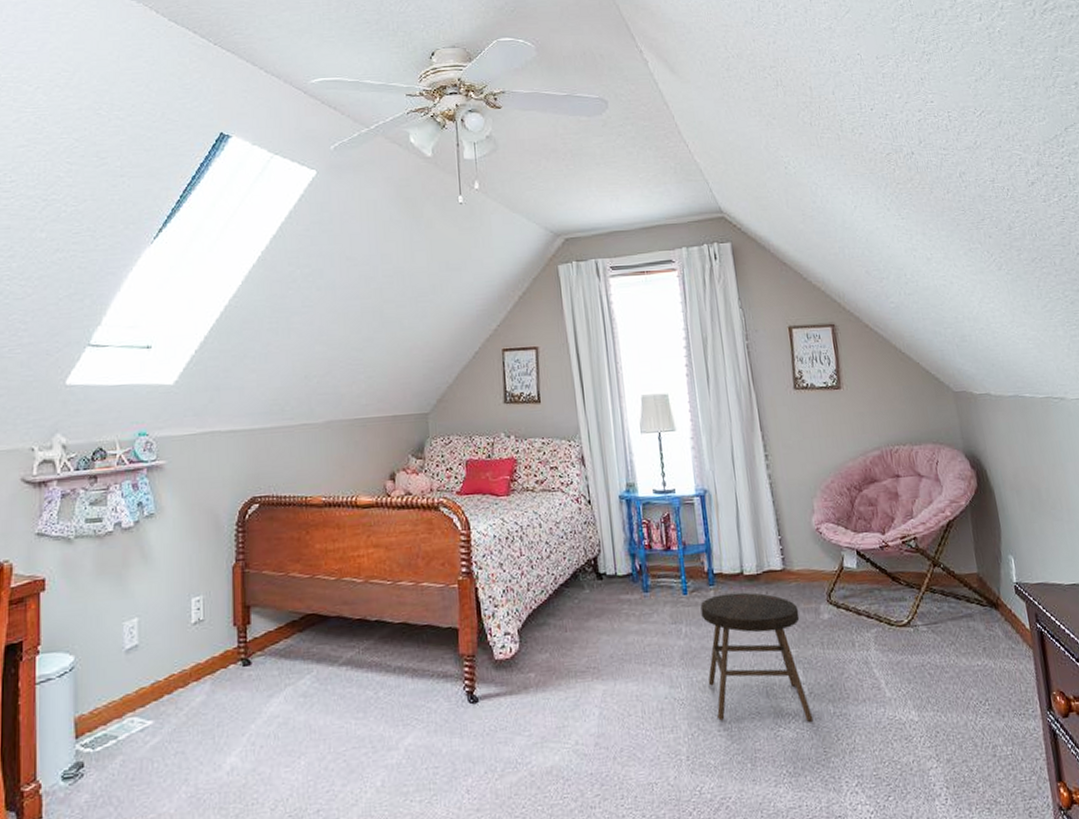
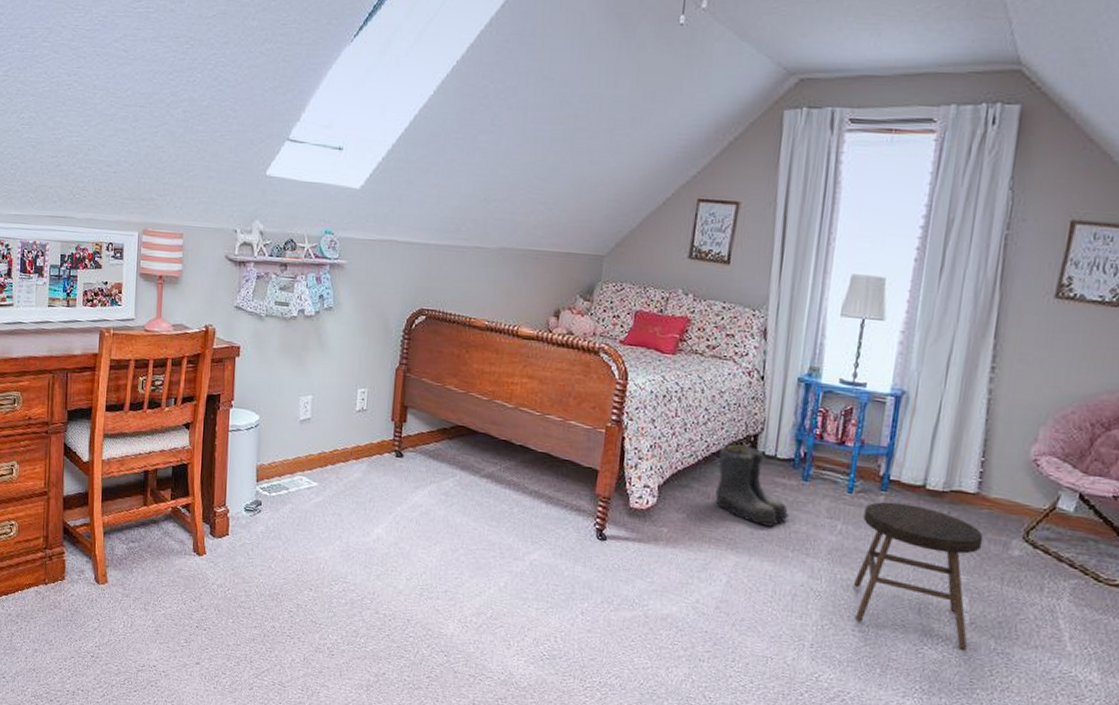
boots: none [566,570,640,647] -> present [715,444,790,527]

